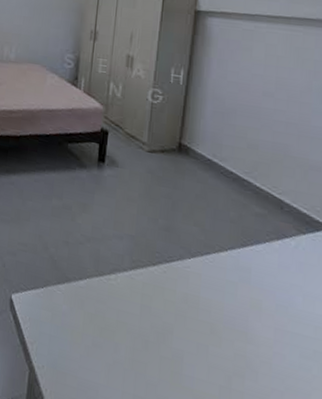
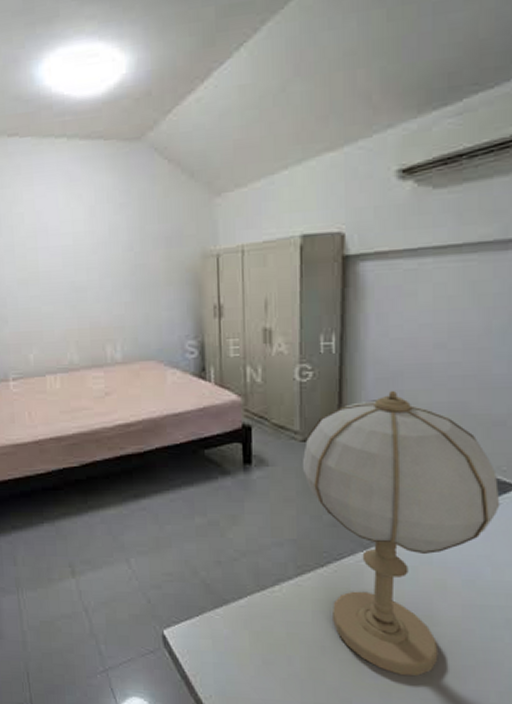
table lamp: none [145,123,314,390] -> present [302,390,500,676]

